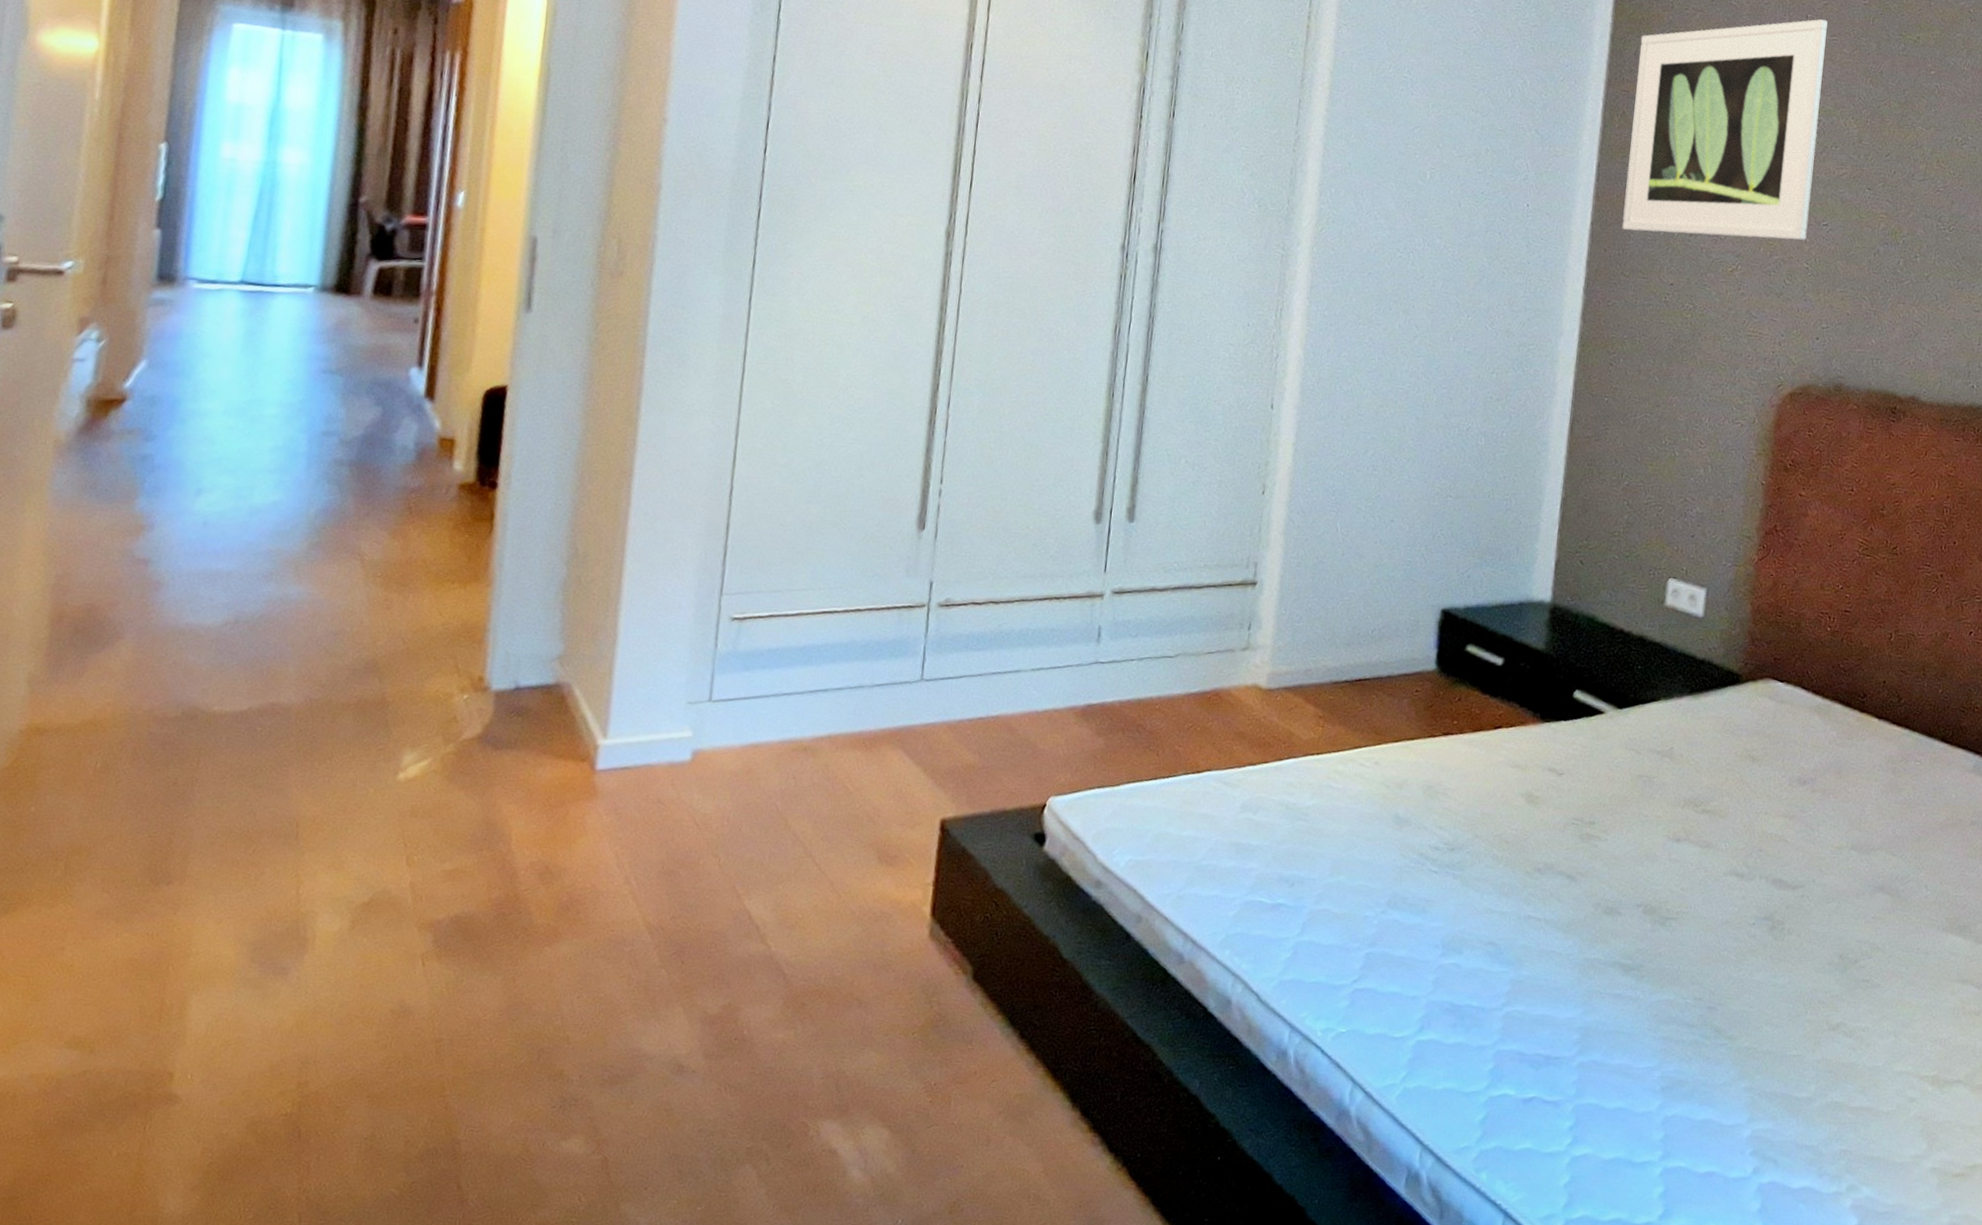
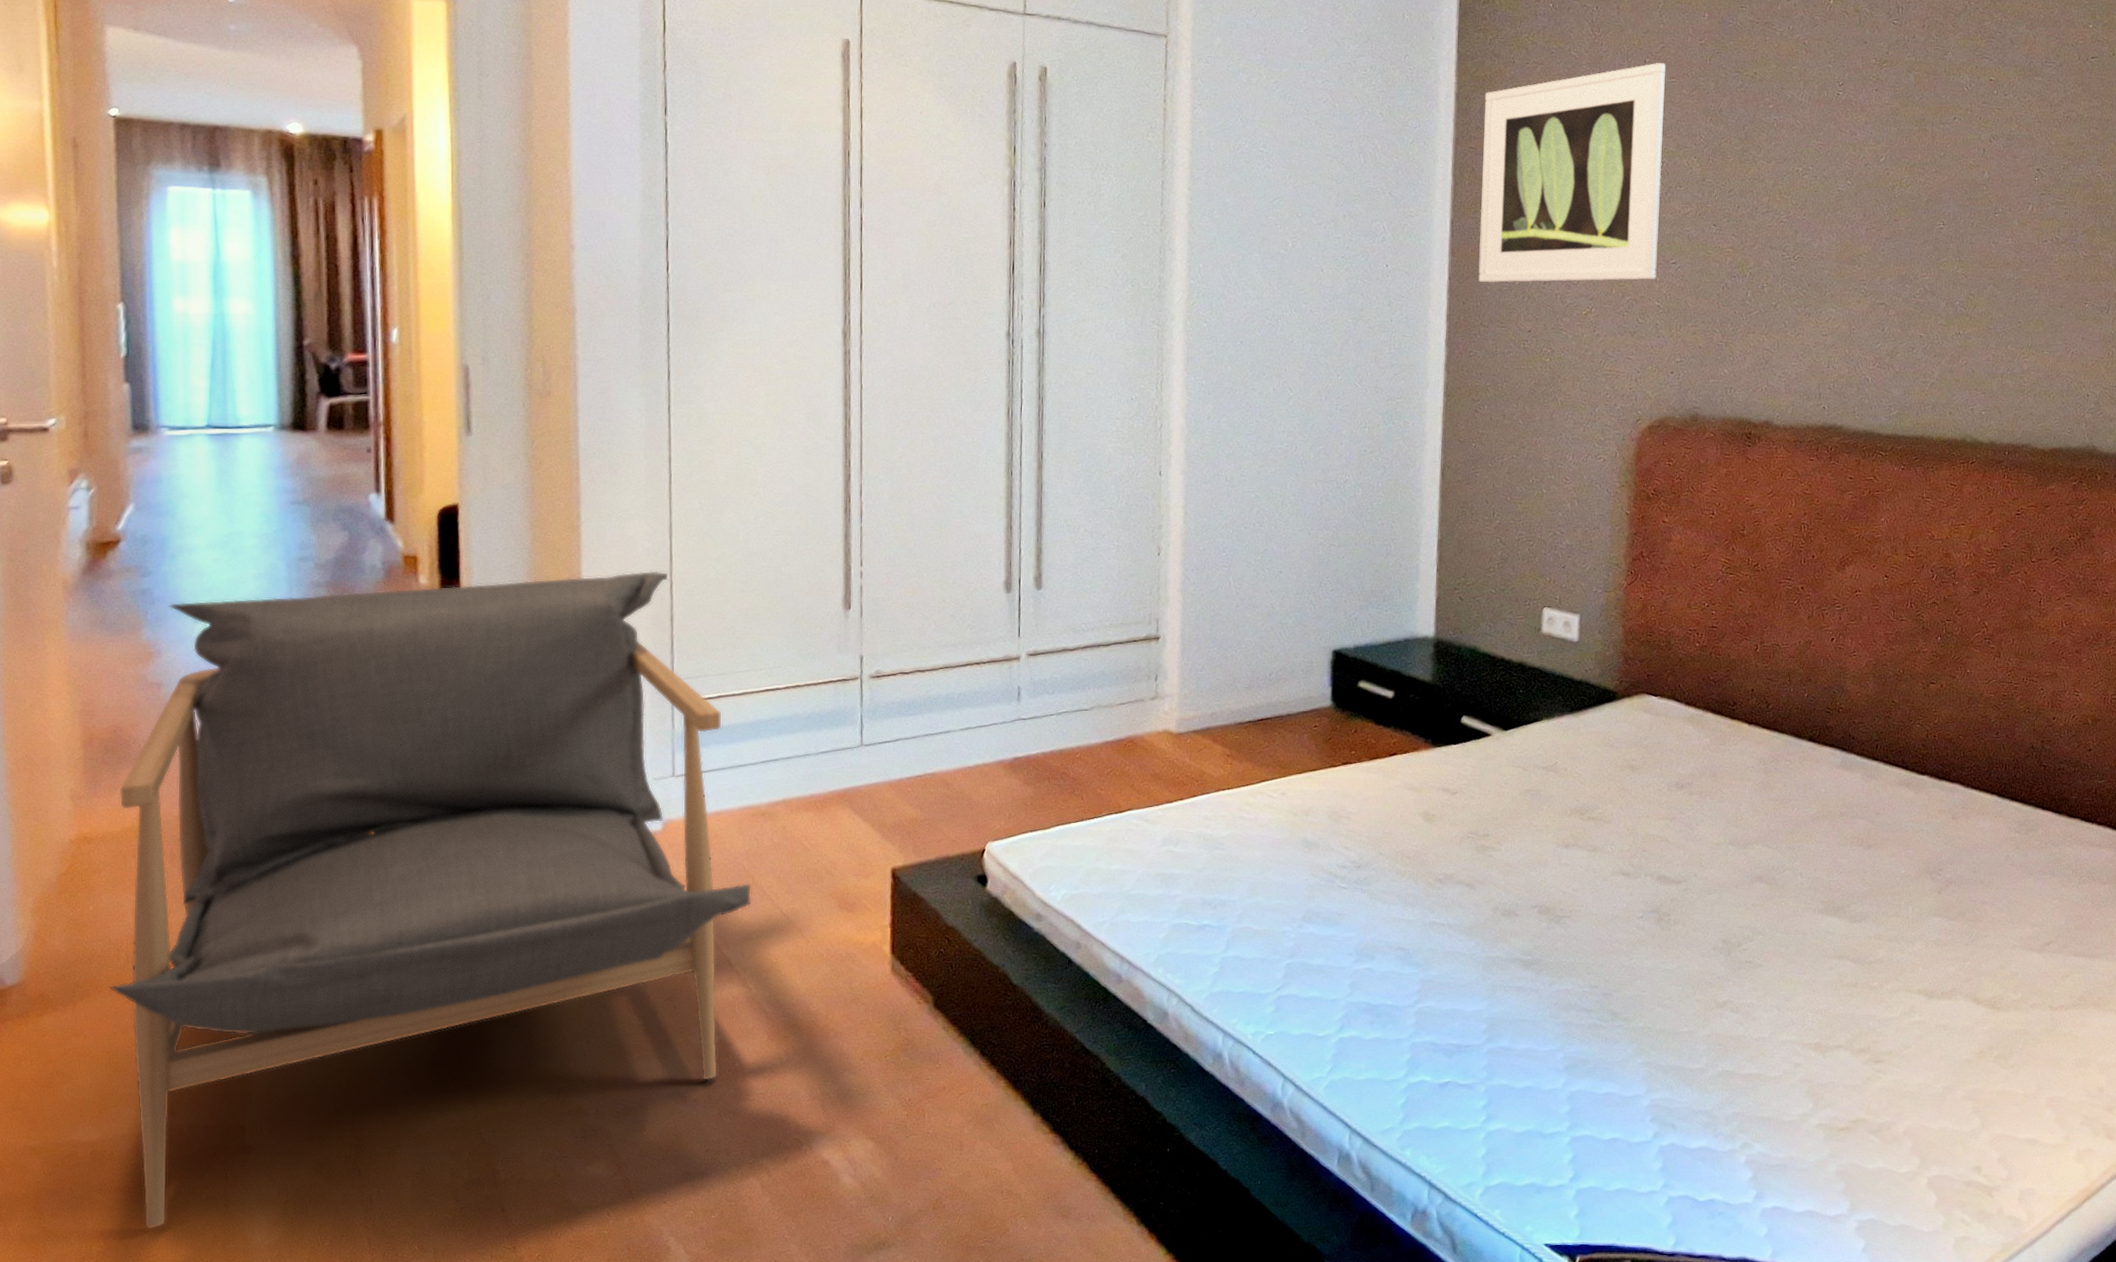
armchair: none [39,471,784,1189] -> present [109,571,752,1229]

